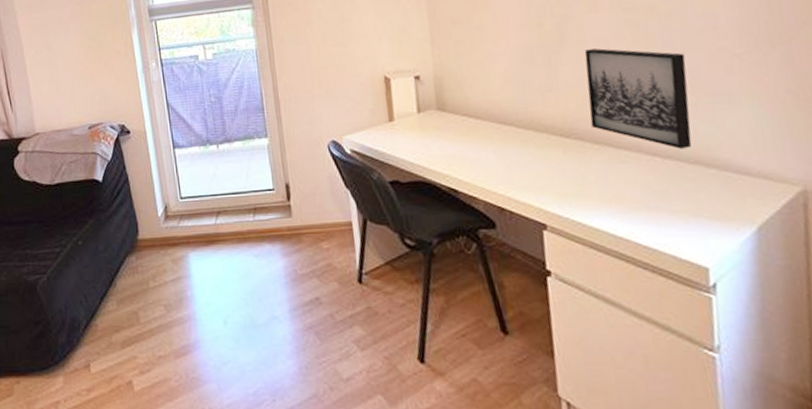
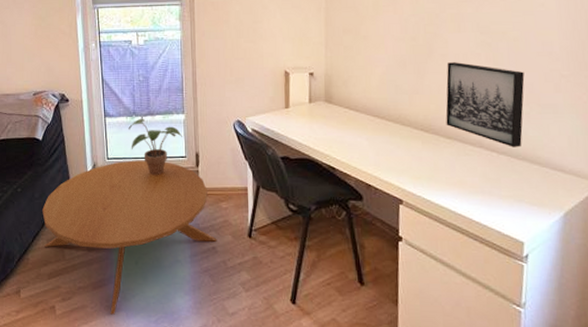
coffee table: none [108,197,321,388] -> present [42,160,217,315]
potted plant: none [202,146,267,215] -> present [128,118,182,176]

